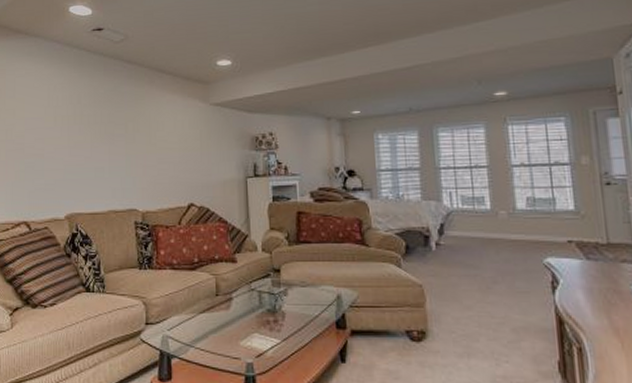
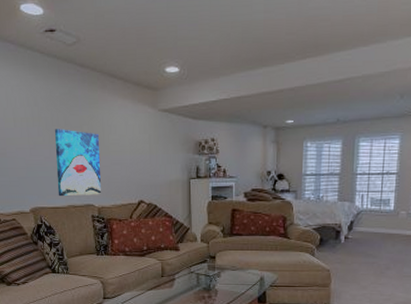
wall art: none [97,126,146,201] -> present [54,129,101,197]

